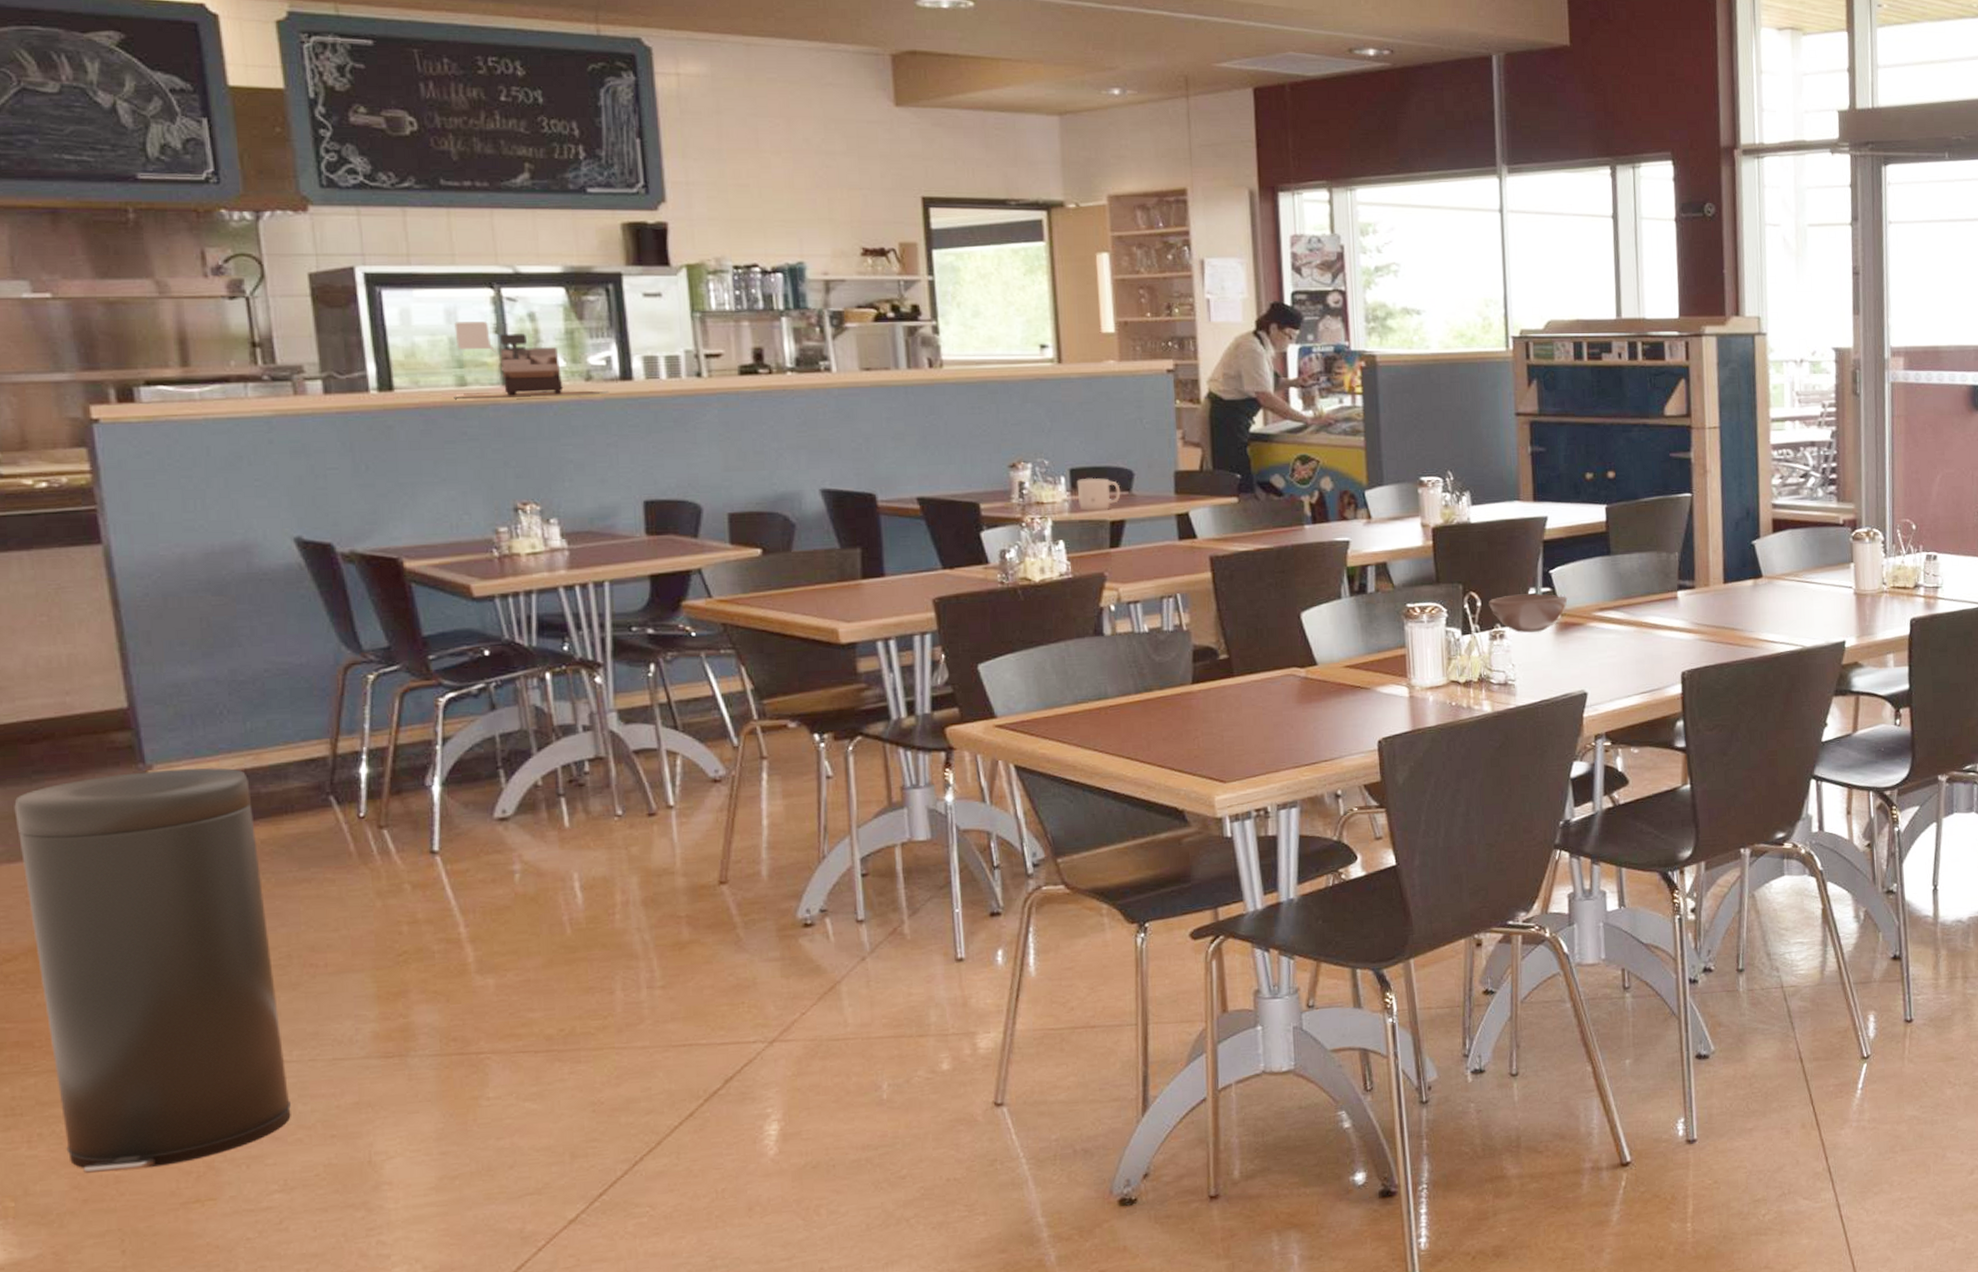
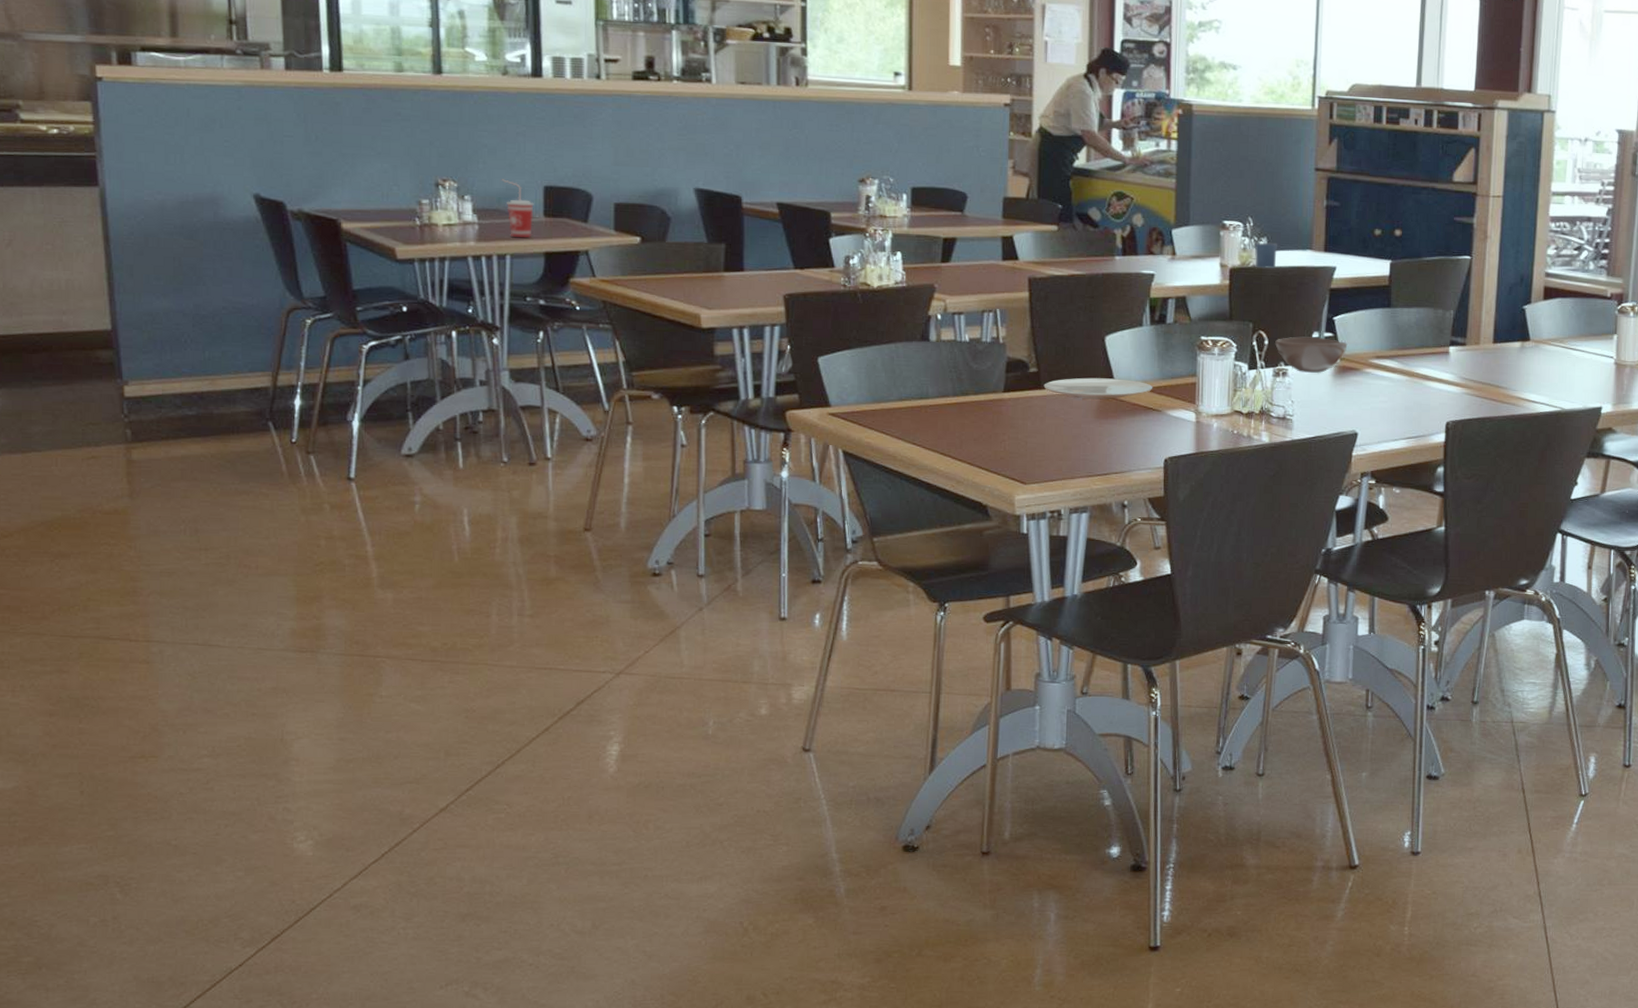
pedal bin: present [14,767,291,1174] -> none [17,386,221,725]
cash register: present [454,321,610,400] -> none [392,14,522,89]
beverage cup: none [592,497,634,561] -> present [501,179,534,239]
mug: present [1076,477,1121,512] -> none [916,197,955,228]
plate: none [1236,657,1359,683] -> present [1043,377,1153,399]
mug: none [1457,496,1482,526] -> present [1254,242,1277,270]

